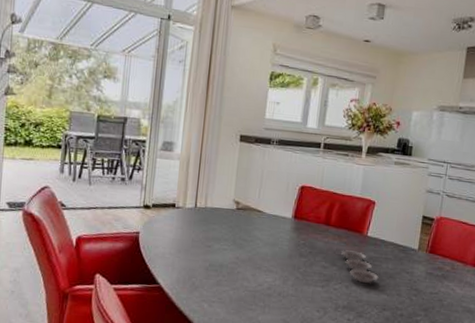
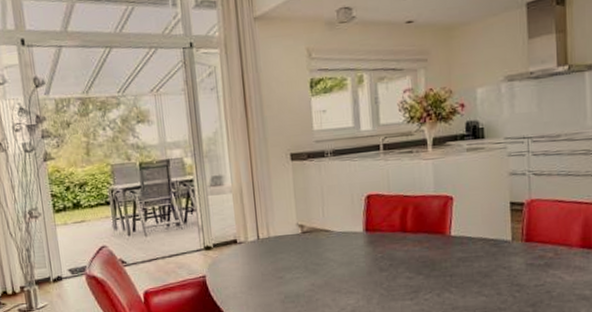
plate: present [341,250,379,284] -> none [425,254,473,288]

